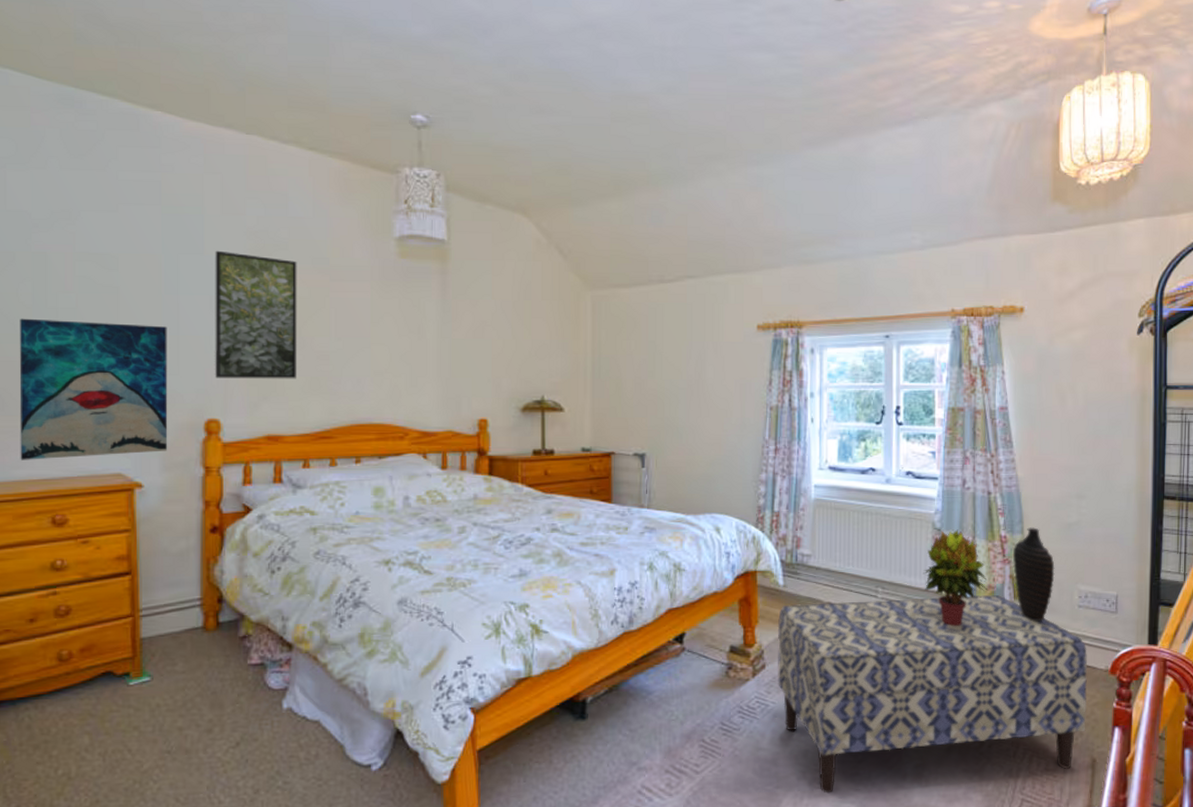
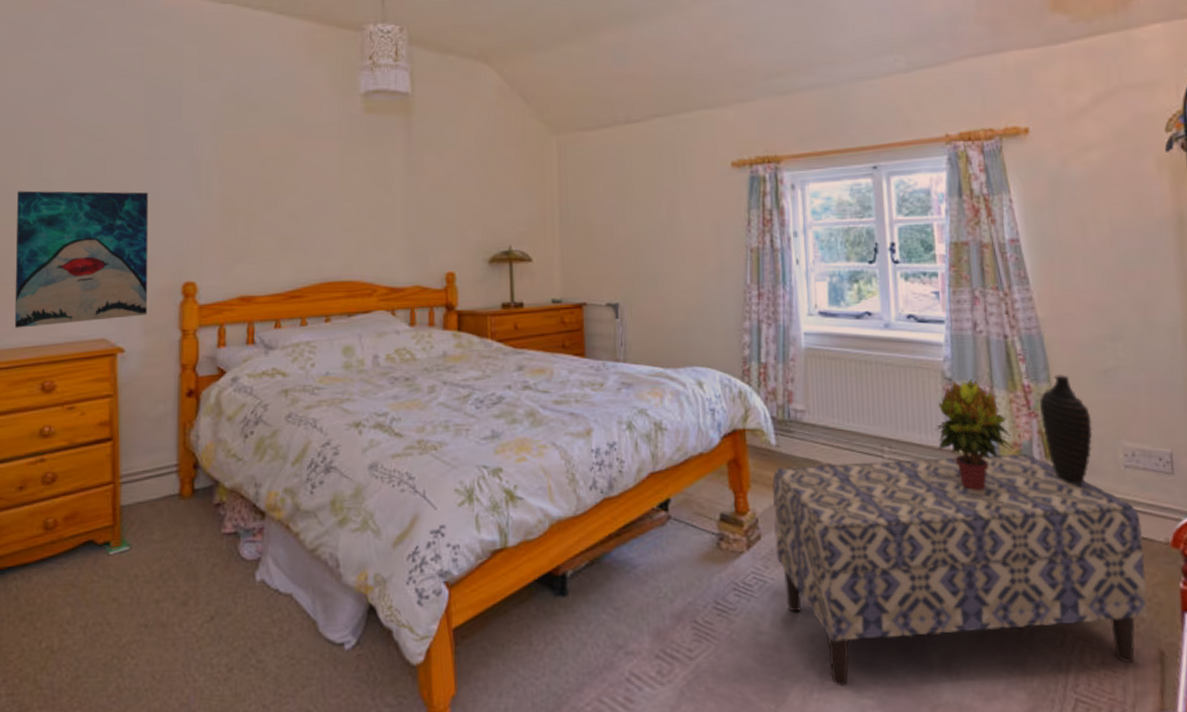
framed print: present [215,250,297,379] -> none [192,116,269,241]

